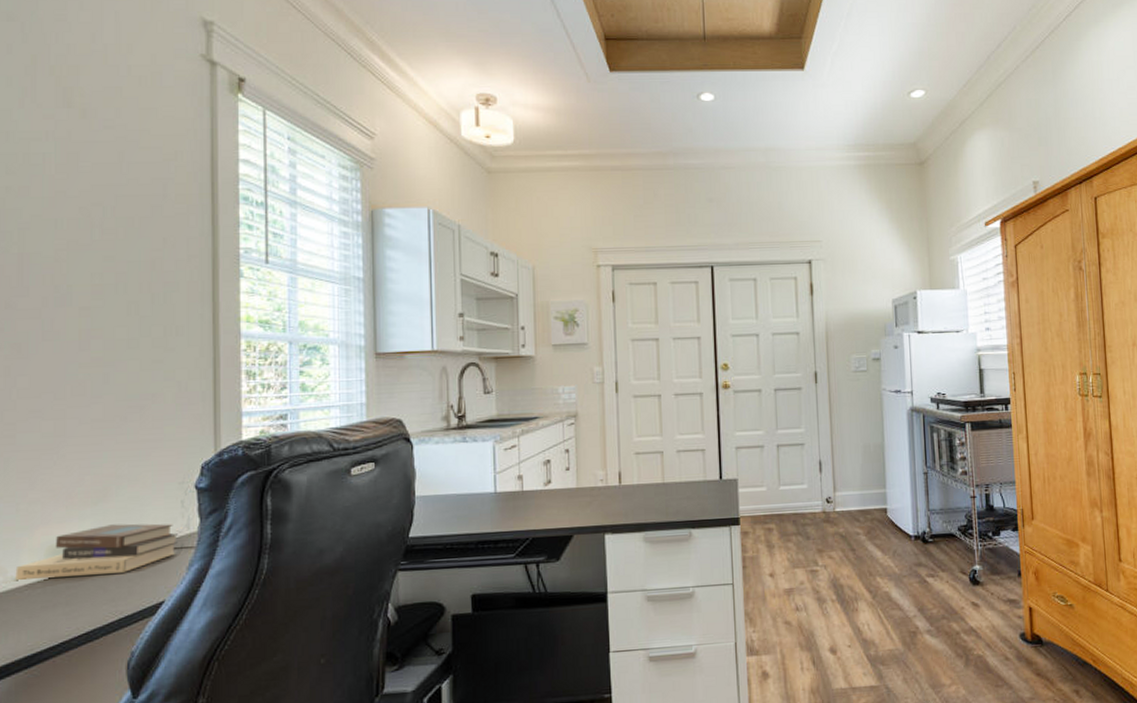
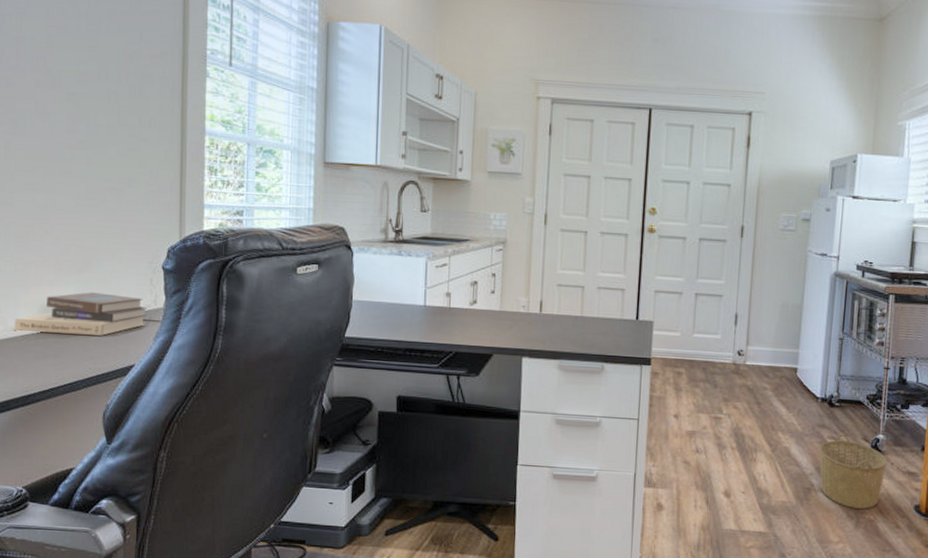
basket: none [919,569,988,646] -> present [819,433,888,509]

